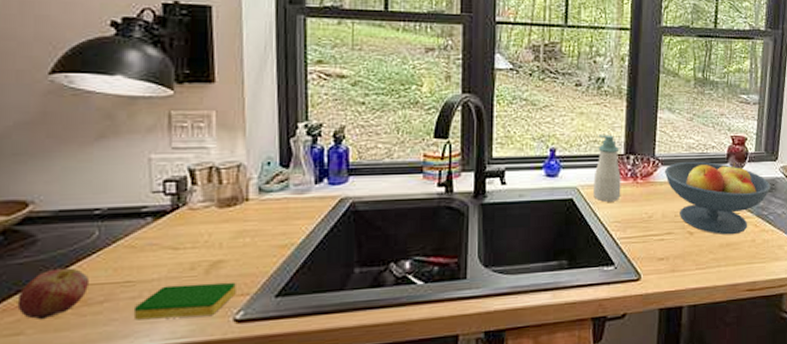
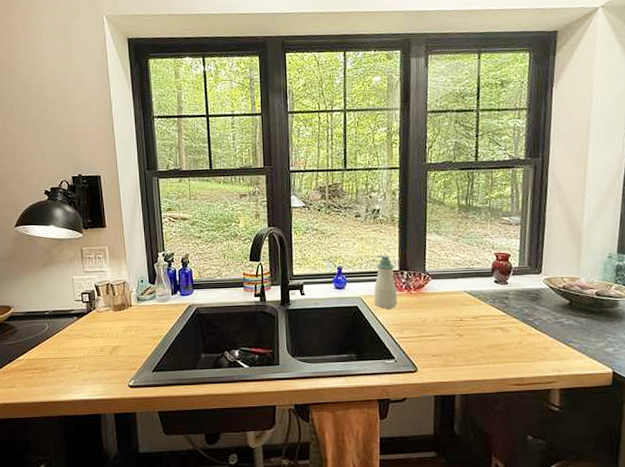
apple: present [17,267,89,319] -> none [10,347,46,378]
dish sponge: present [133,282,236,321] -> none [71,360,128,383]
fruit bowl: present [664,161,771,235] -> none [434,275,535,338]

